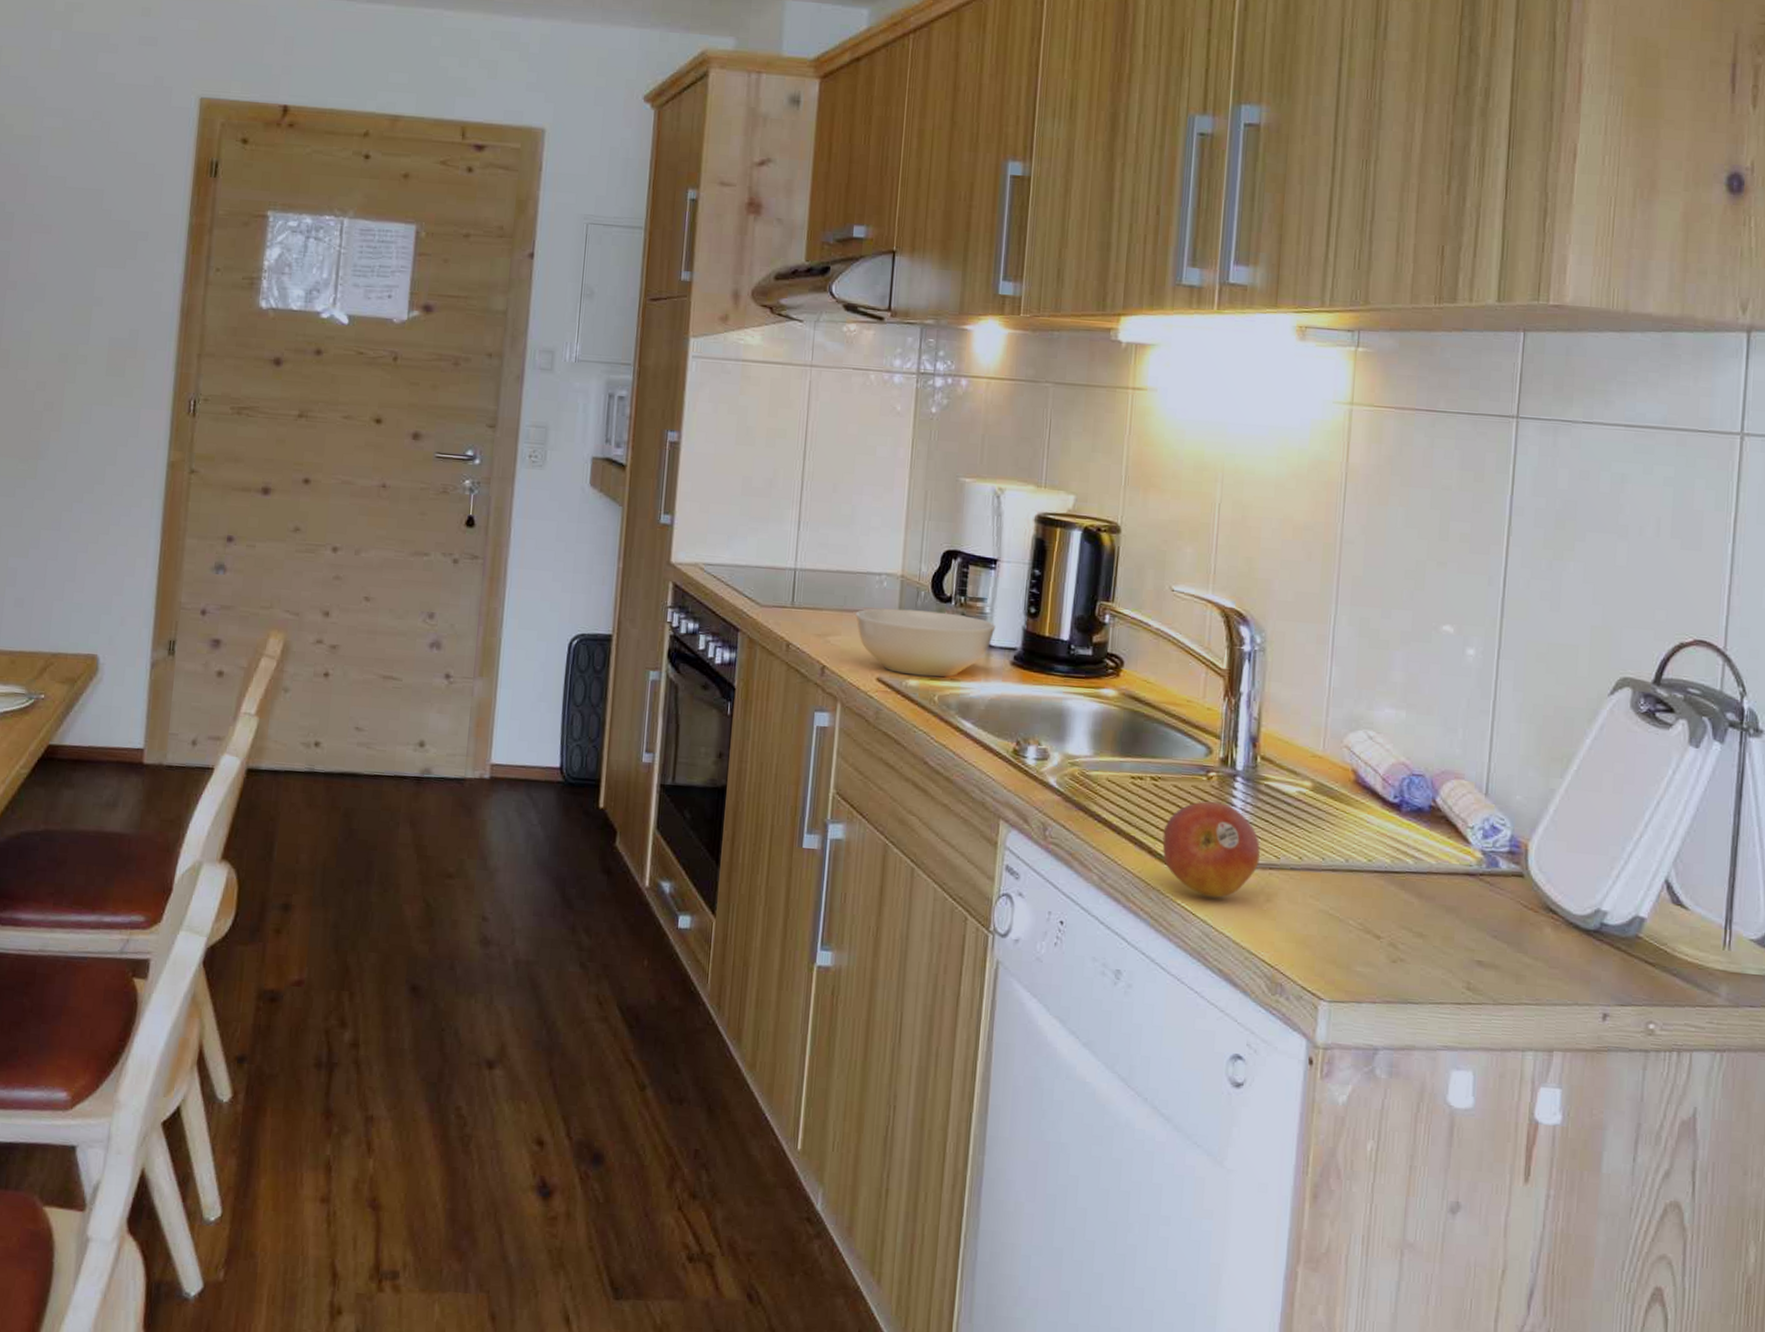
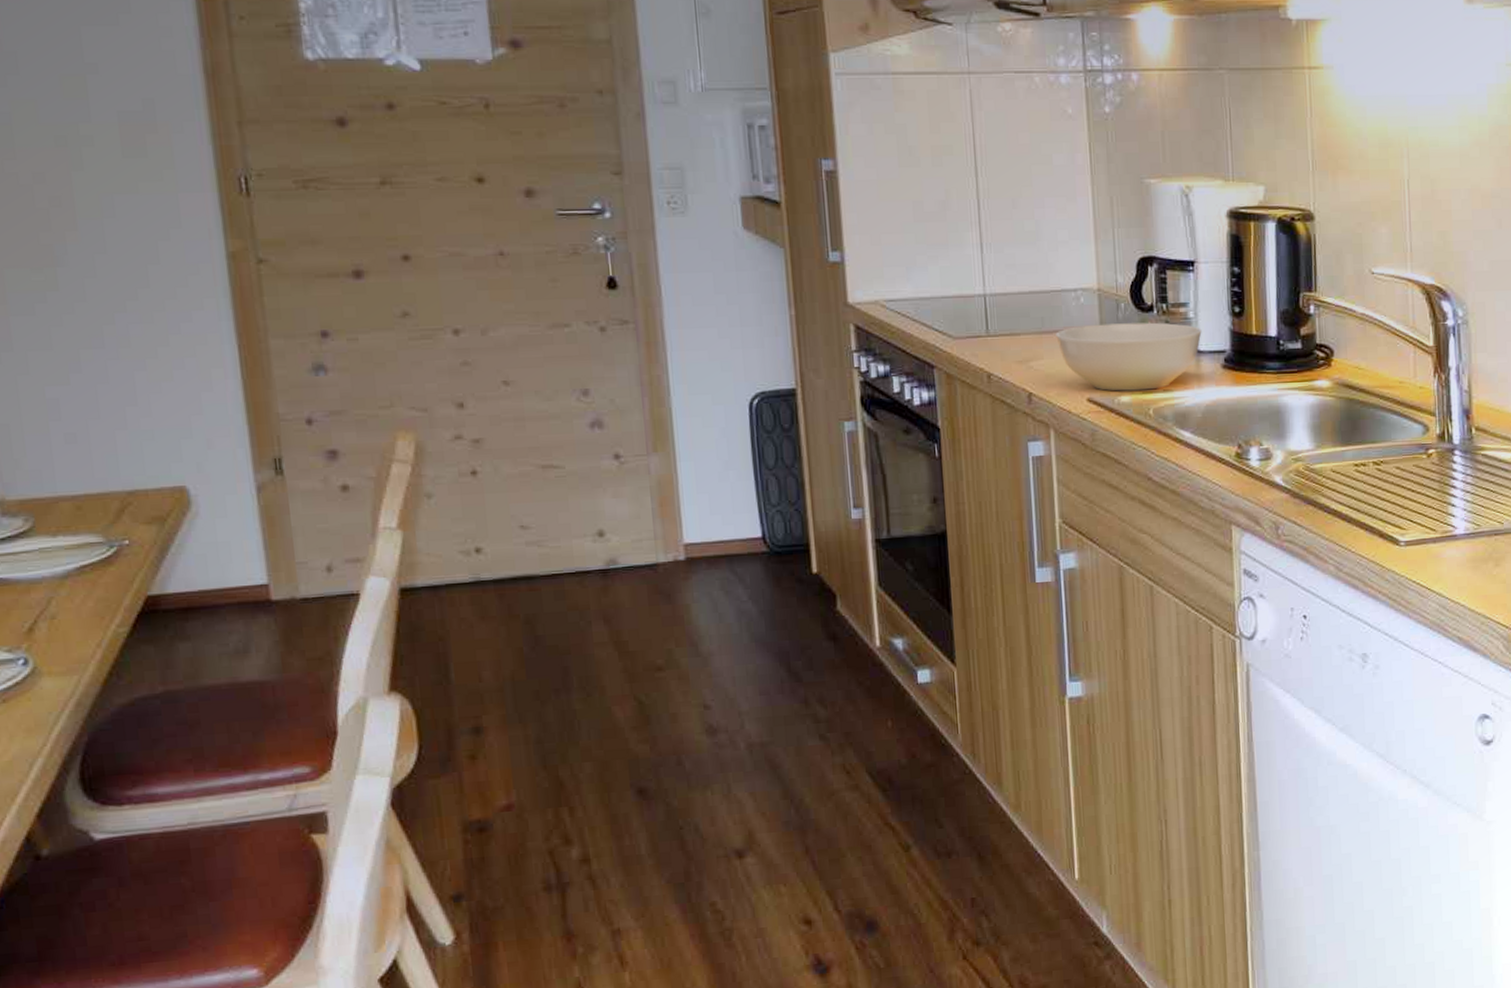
fruit: present [1162,801,1260,898] -> none [1391,477,1485,570]

